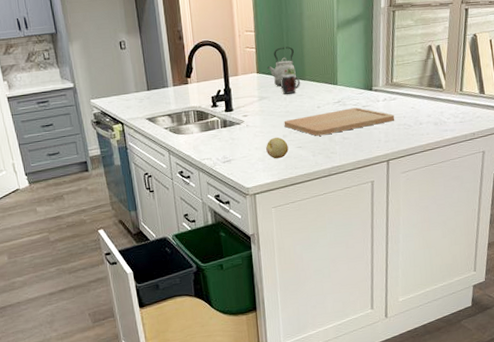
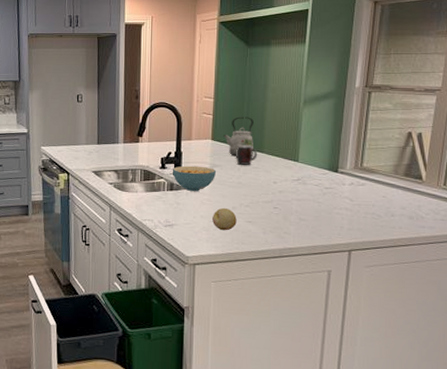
cereal bowl: none [223,100,265,126] -> present [172,165,217,191]
cutting board: present [284,107,395,136] -> none [235,188,362,213]

